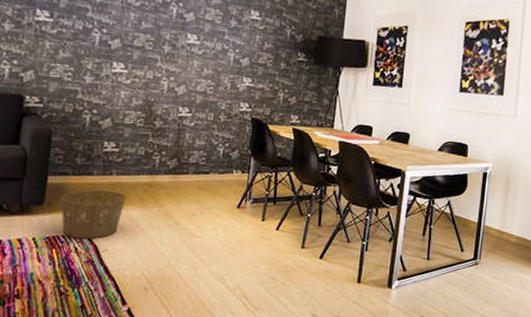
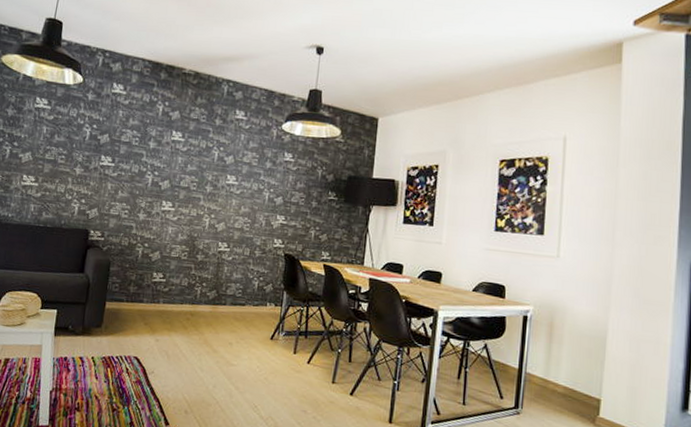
basket: present [60,189,126,240] -> none [115,315,171,362]

